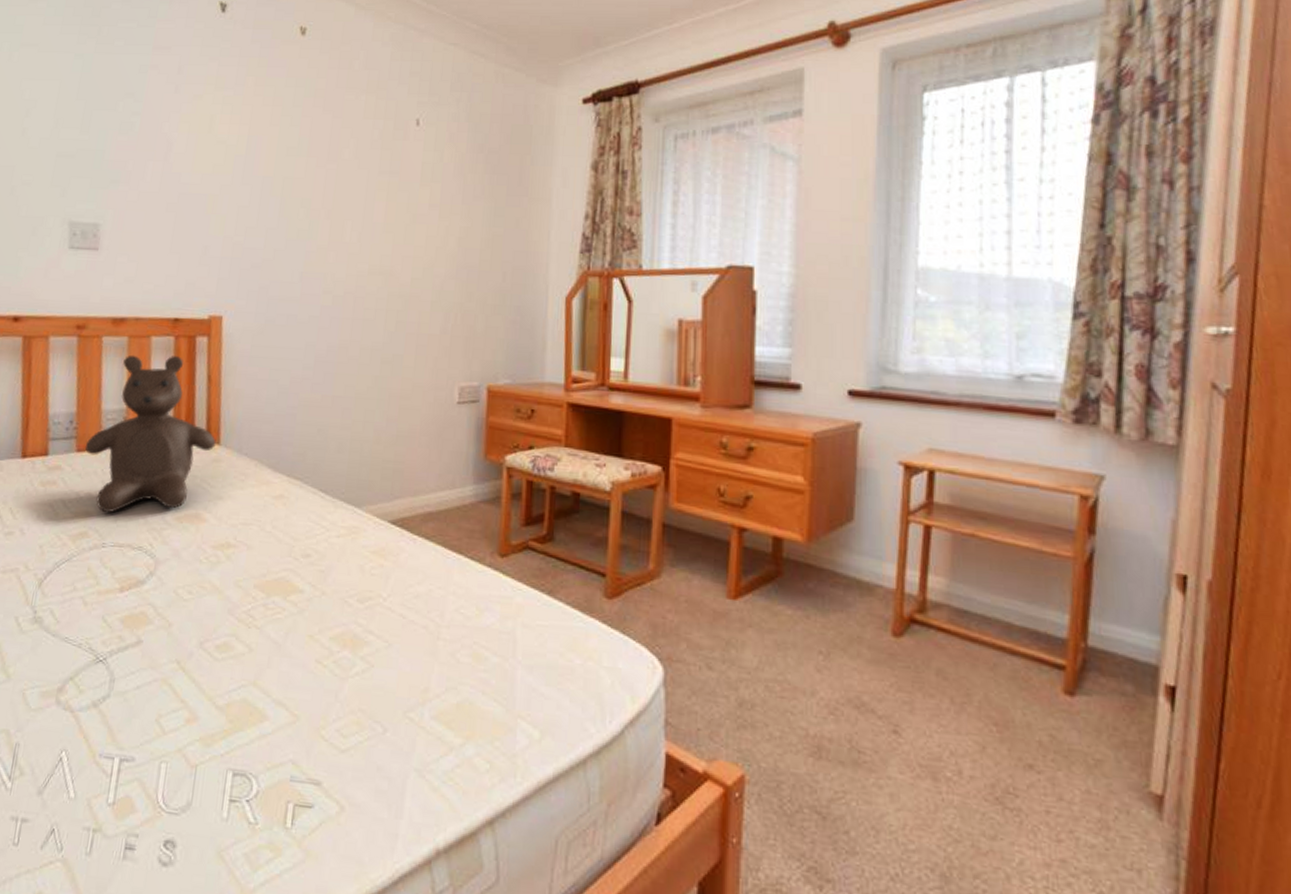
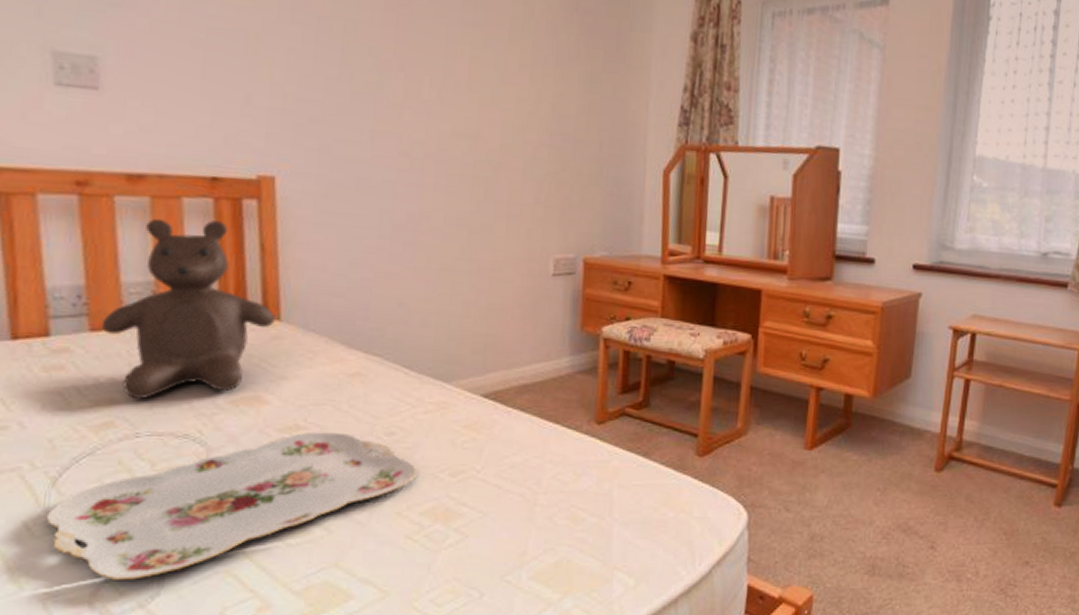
serving tray: none [31,550,328,680] -> present [46,432,416,580]

